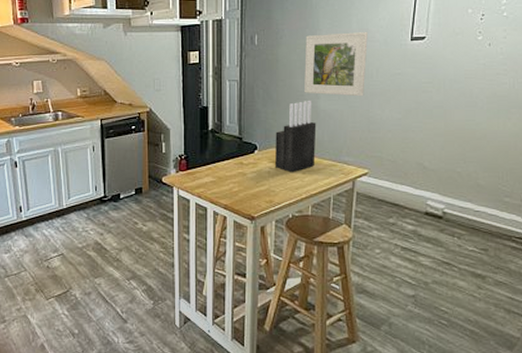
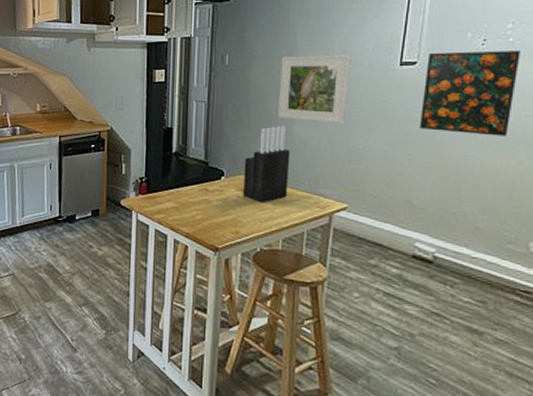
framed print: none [429,24,513,102] -> present [419,50,520,136]

